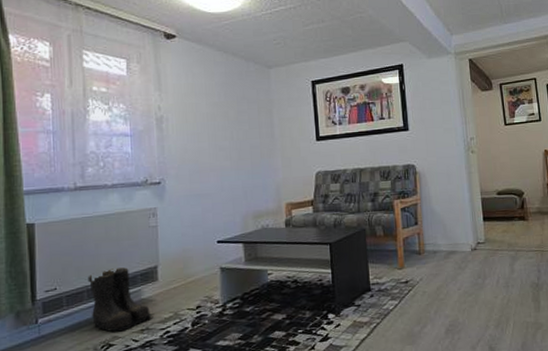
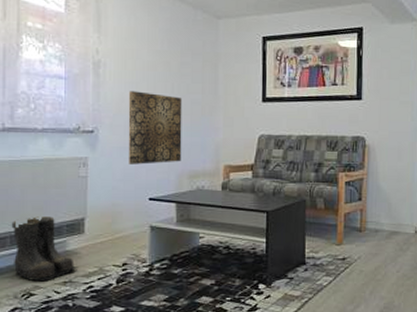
wall art: none [191,141,245,211] -> present [128,91,182,165]

